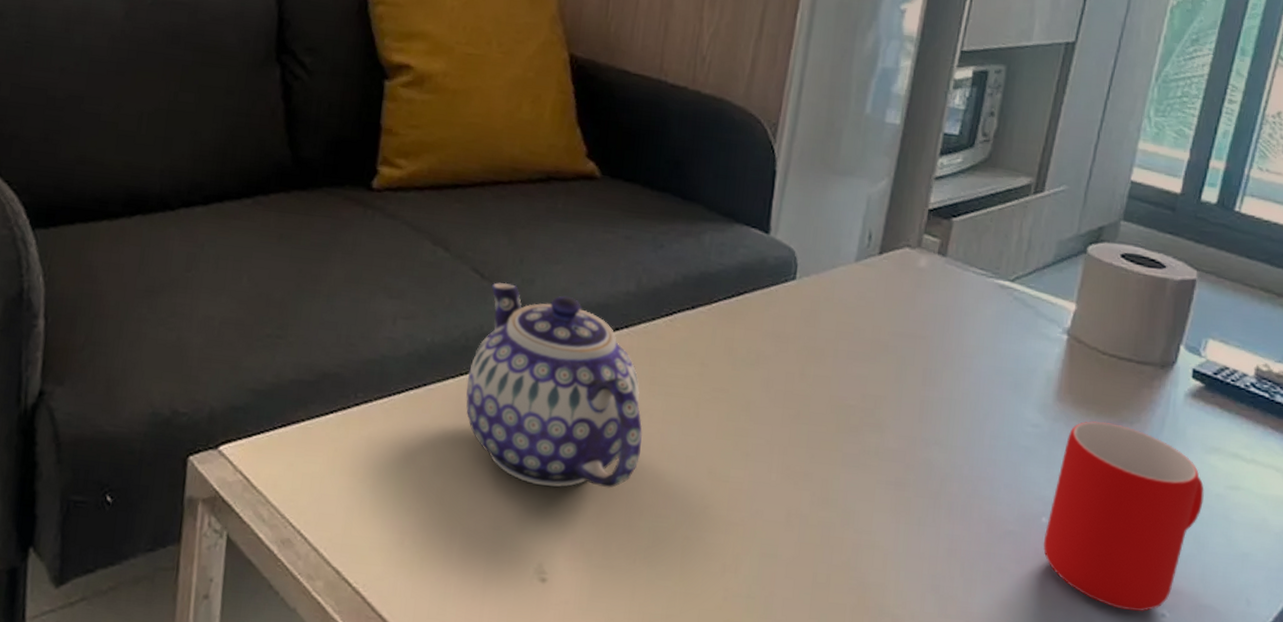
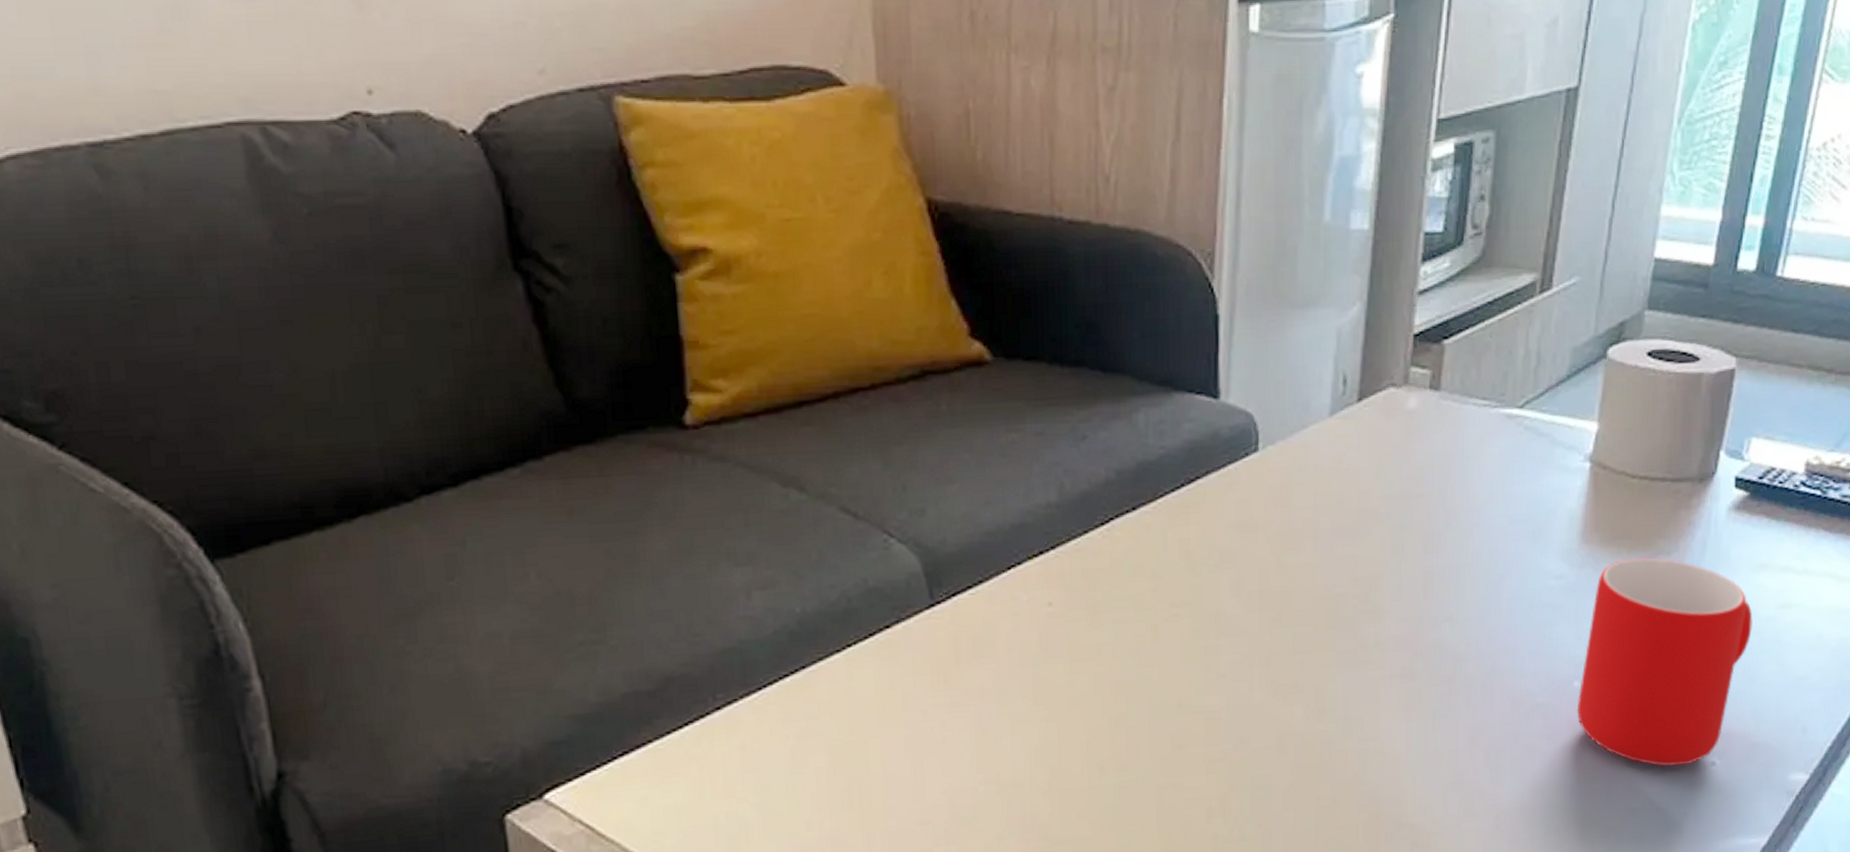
teapot: present [466,282,642,488] -> none [857,519,1091,763]

